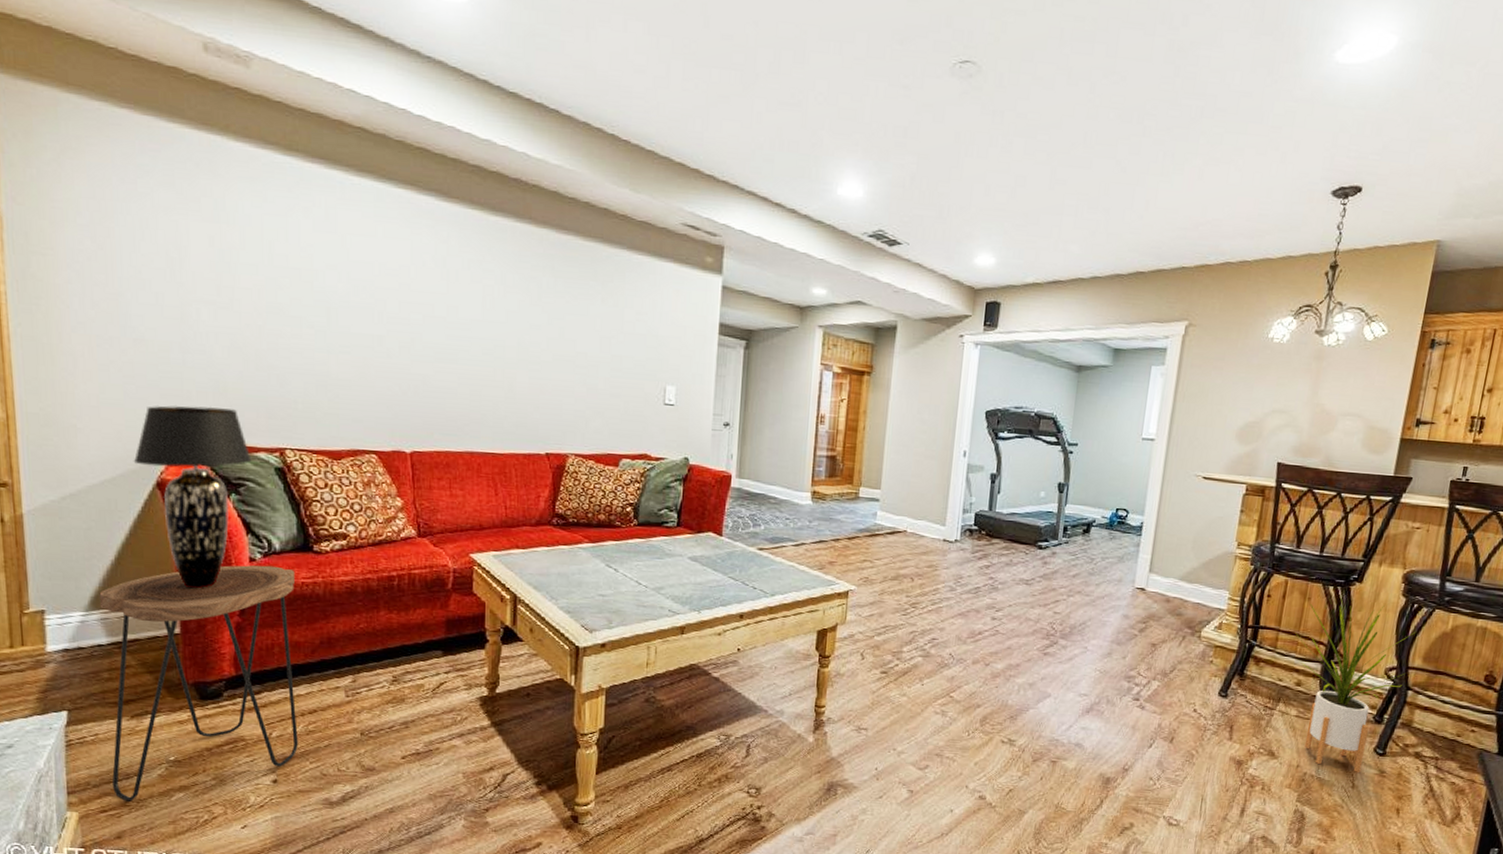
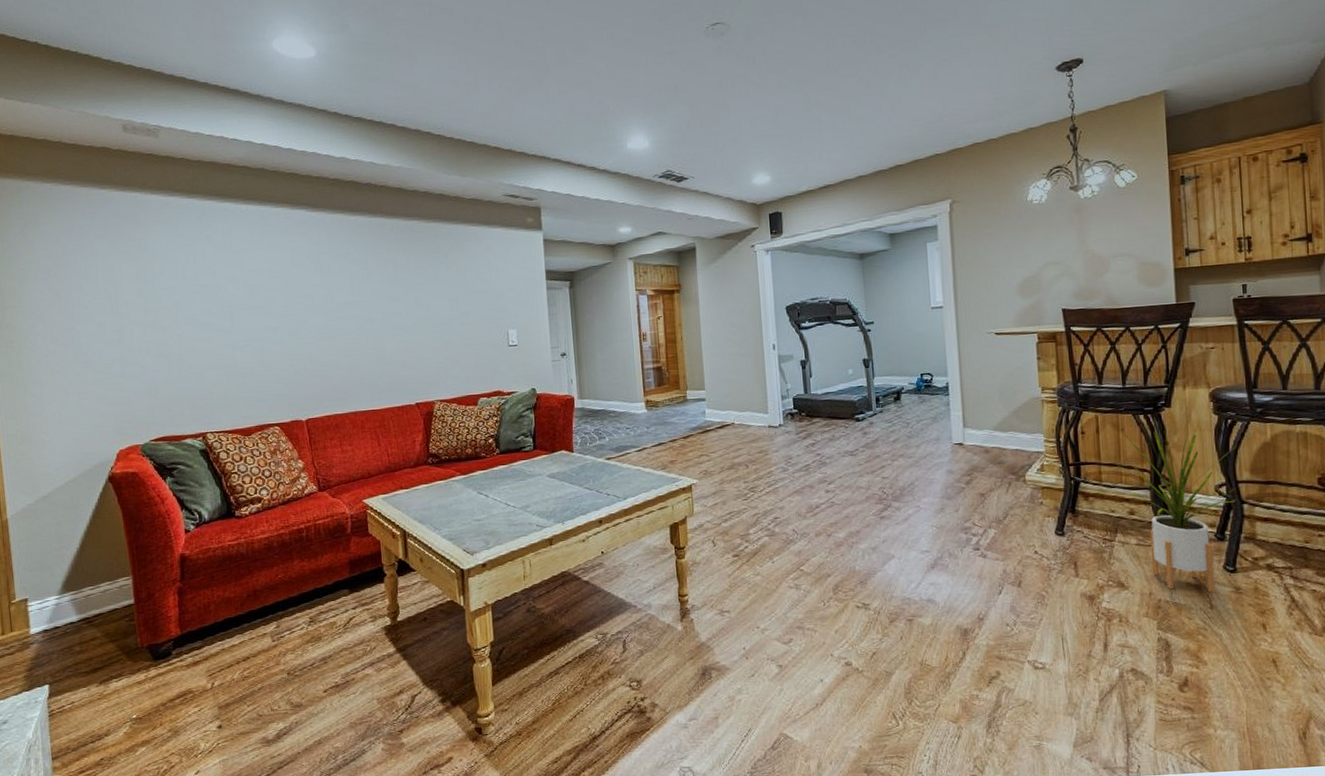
side table: present [99,565,298,801] -> none [69,534,237,760]
table lamp: present [133,405,252,589] -> none [89,406,181,563]

